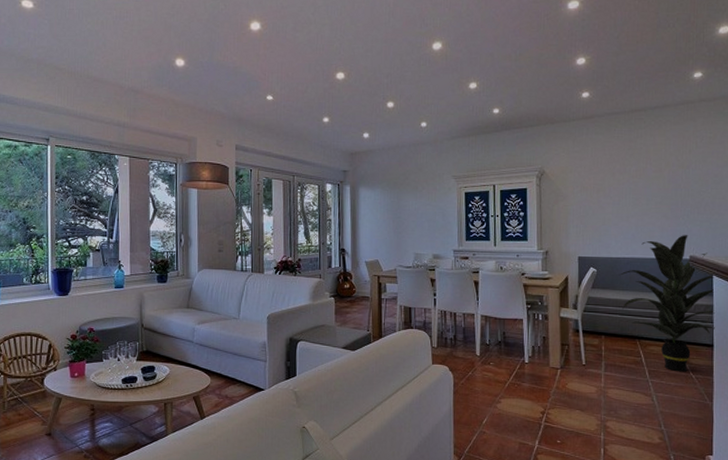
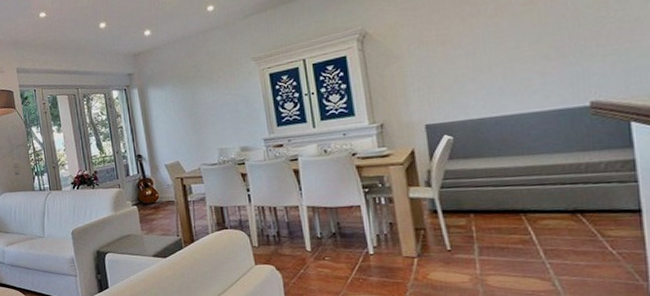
indoor plant: present [618,235,715,372] -> none [485,76,642,248]

